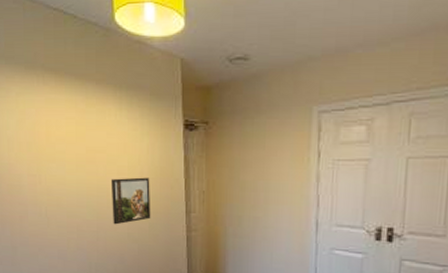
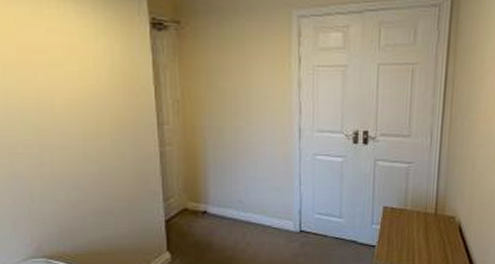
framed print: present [110,177,151,225] -> none [55,85,114,144]

